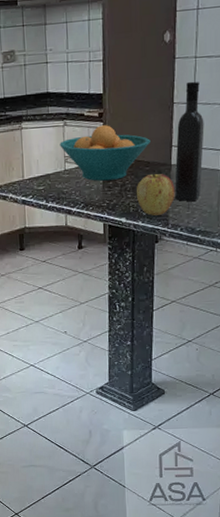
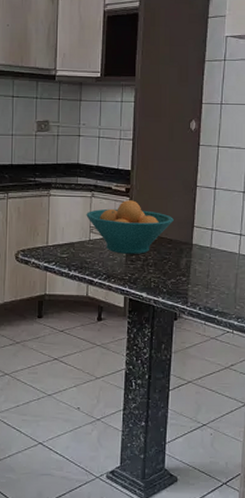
apple: present [137,173,175,216] -> none [158,251,195,293]
wine bottle: present [175,81,204,202] -> none [195,168,224,282]

